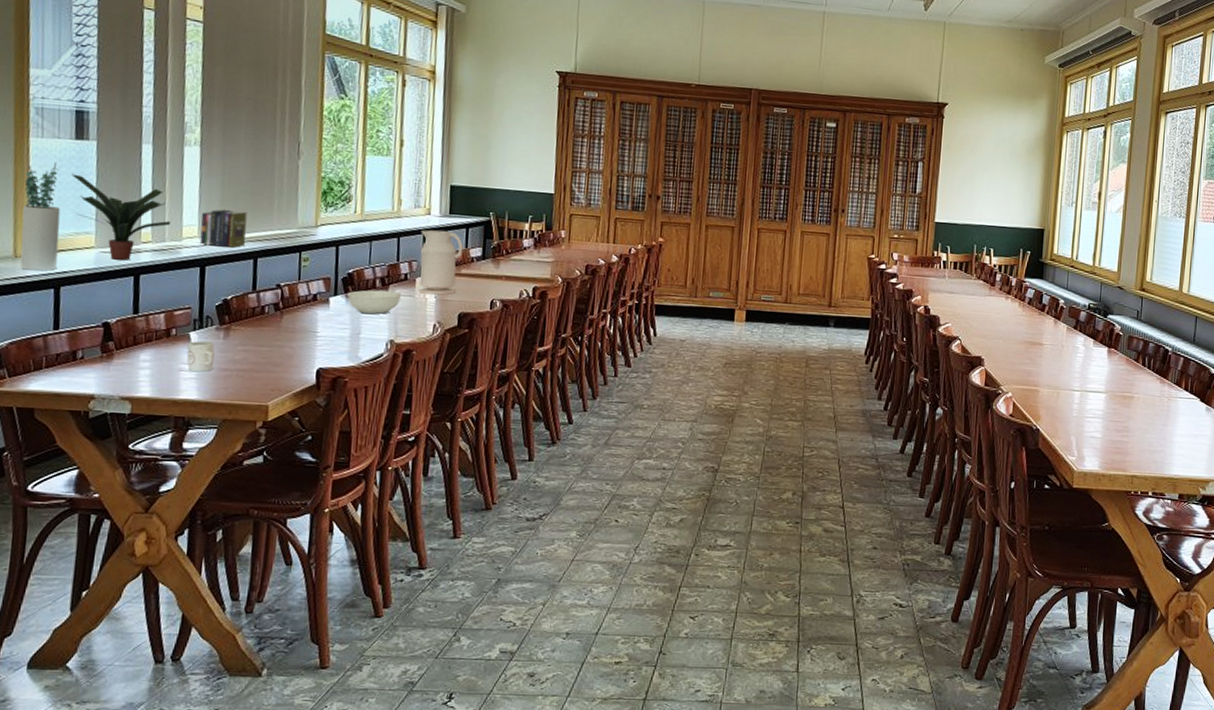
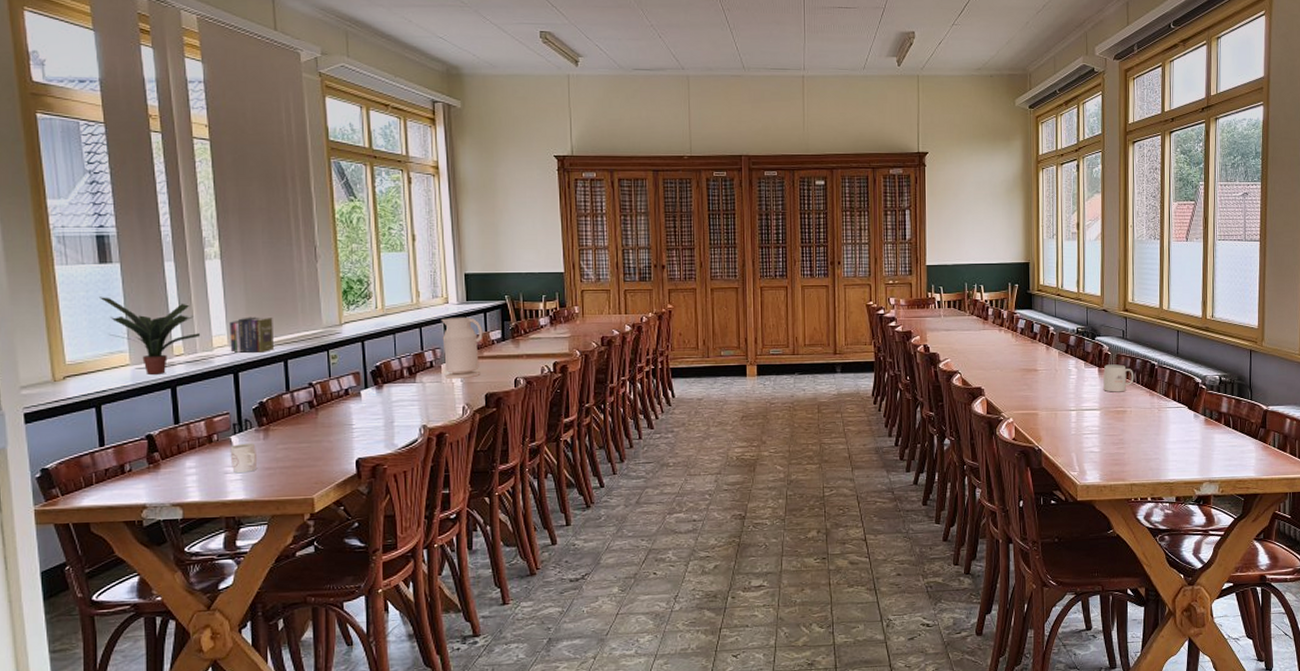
vase: present [20,162,61,272] -> none [54,287,96,394]
bowl: present [347,290,402,315] -> none [377,379,429,403]
mug: none [1111,345,1146,377] -> present [1103,364,1135,392]

